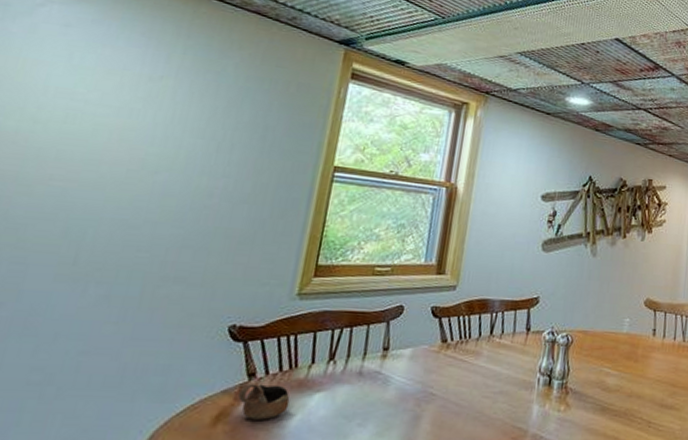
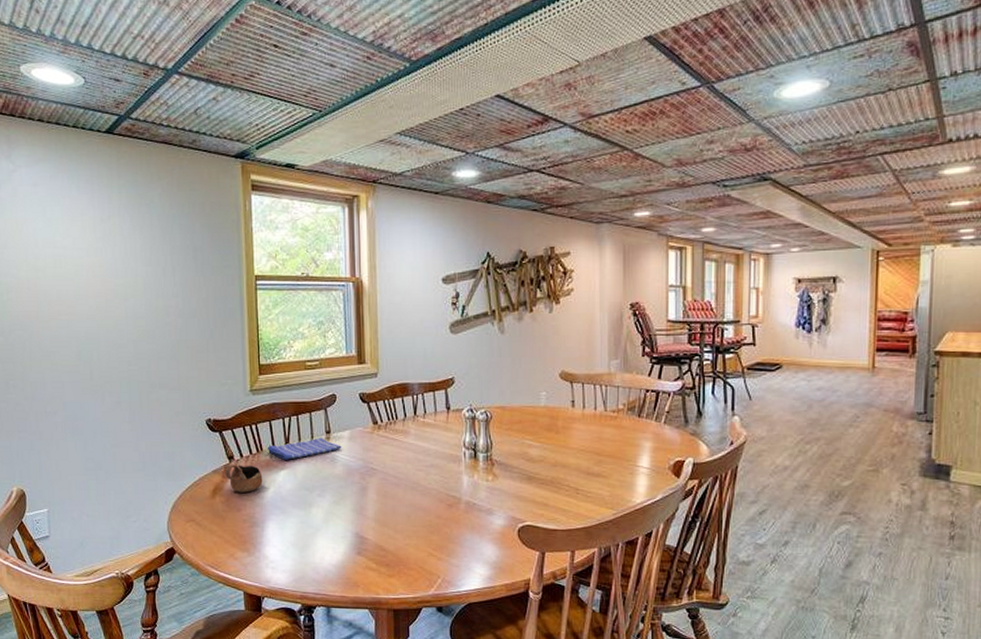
dish towel: none [303,354,399,380] -> present [267,437,342,460]

